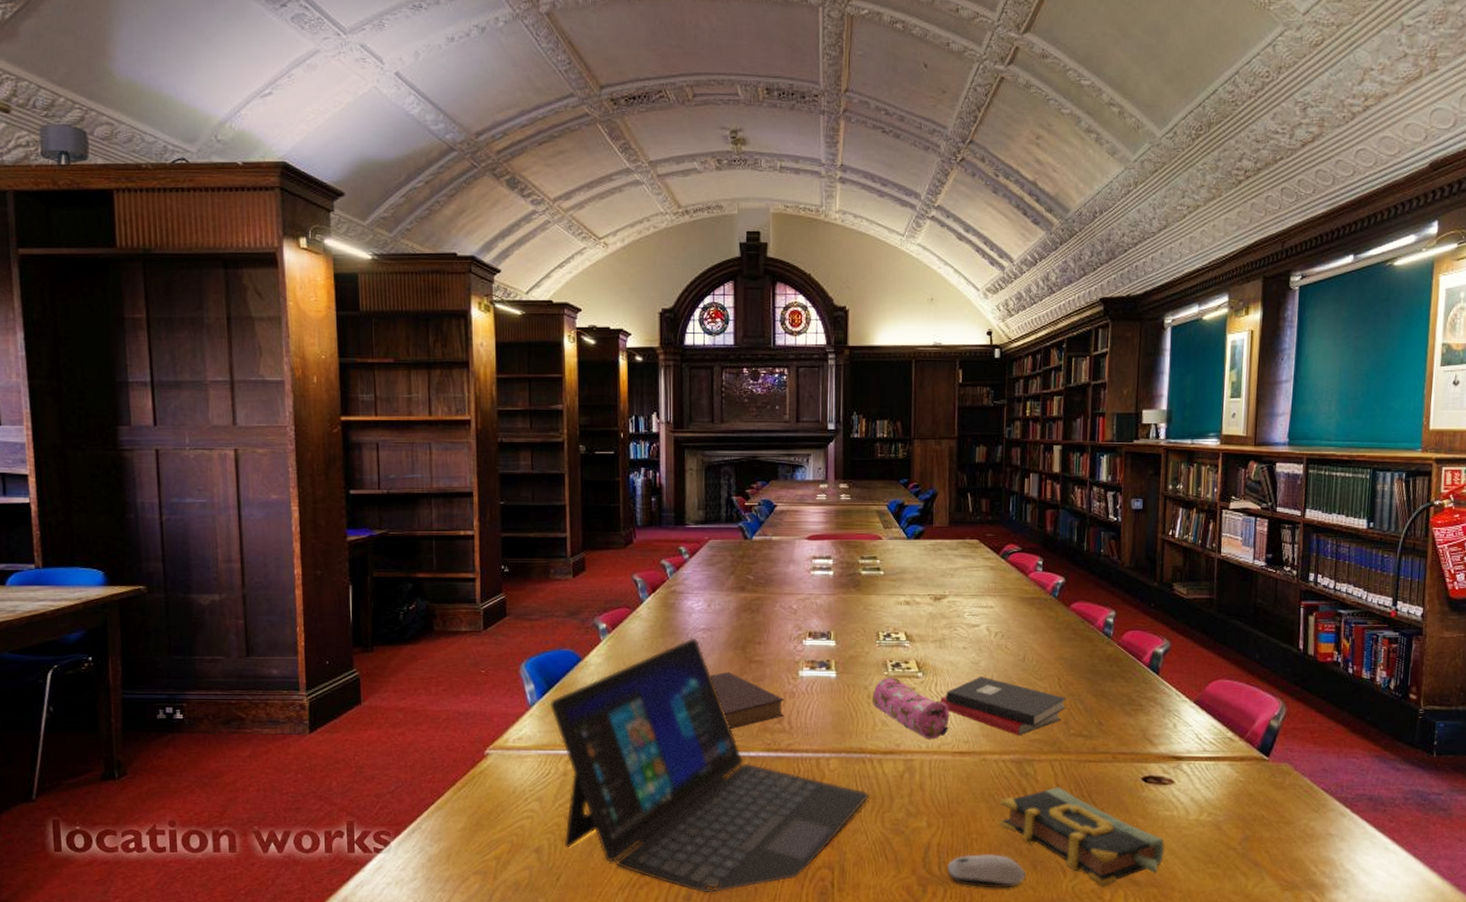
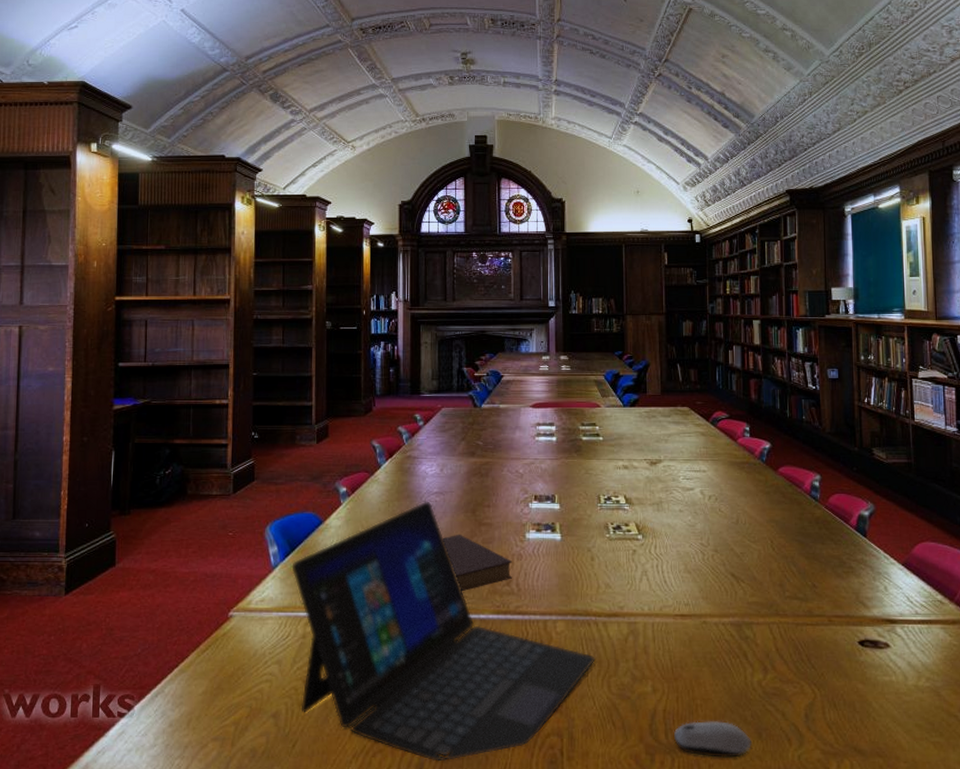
pencil case: present [871,677,950,739] -> none [595,539,670,602]
hardback book: present [940,676,1067,736] -> none [660,539,780,599]
book: present [998,787,1165,886] -> none [722,651,886,756]

